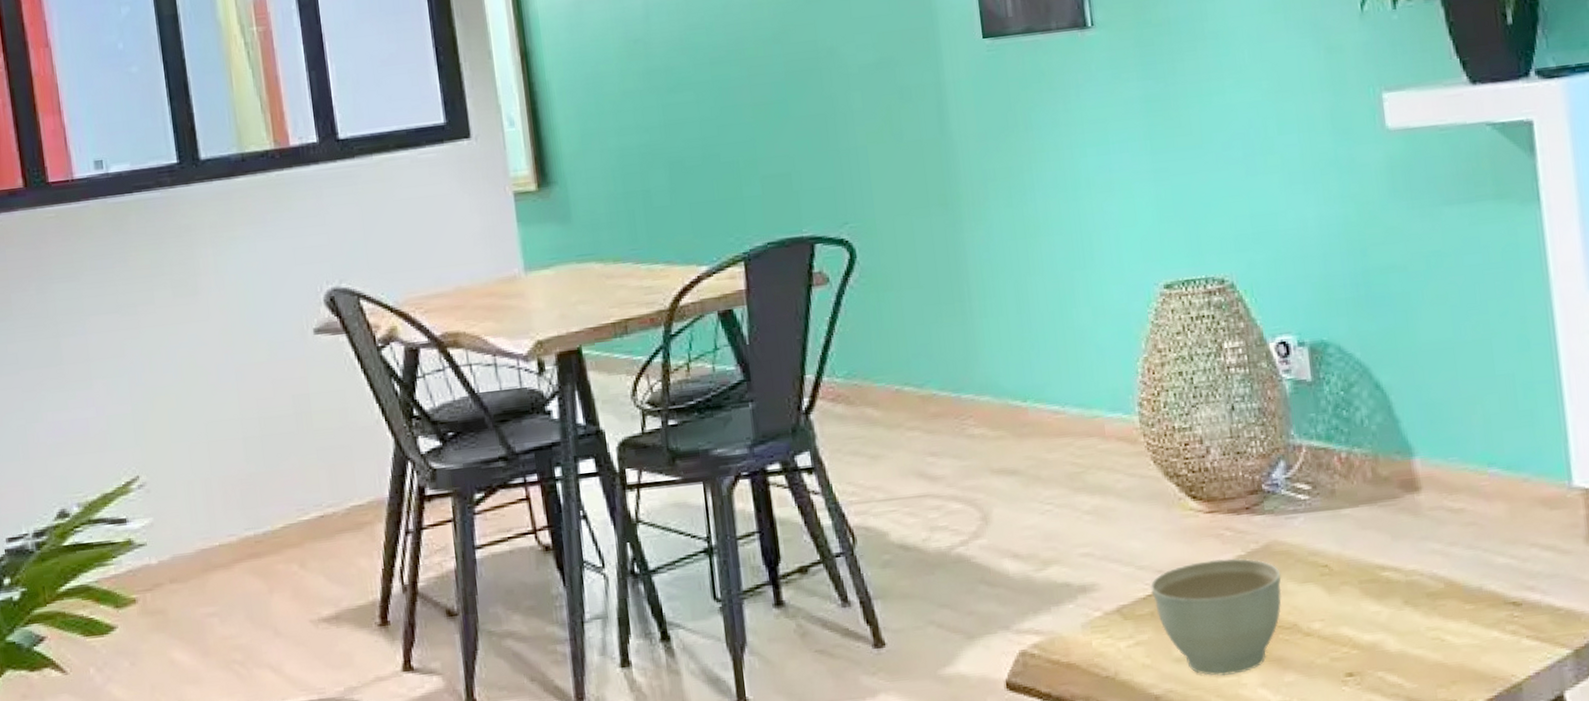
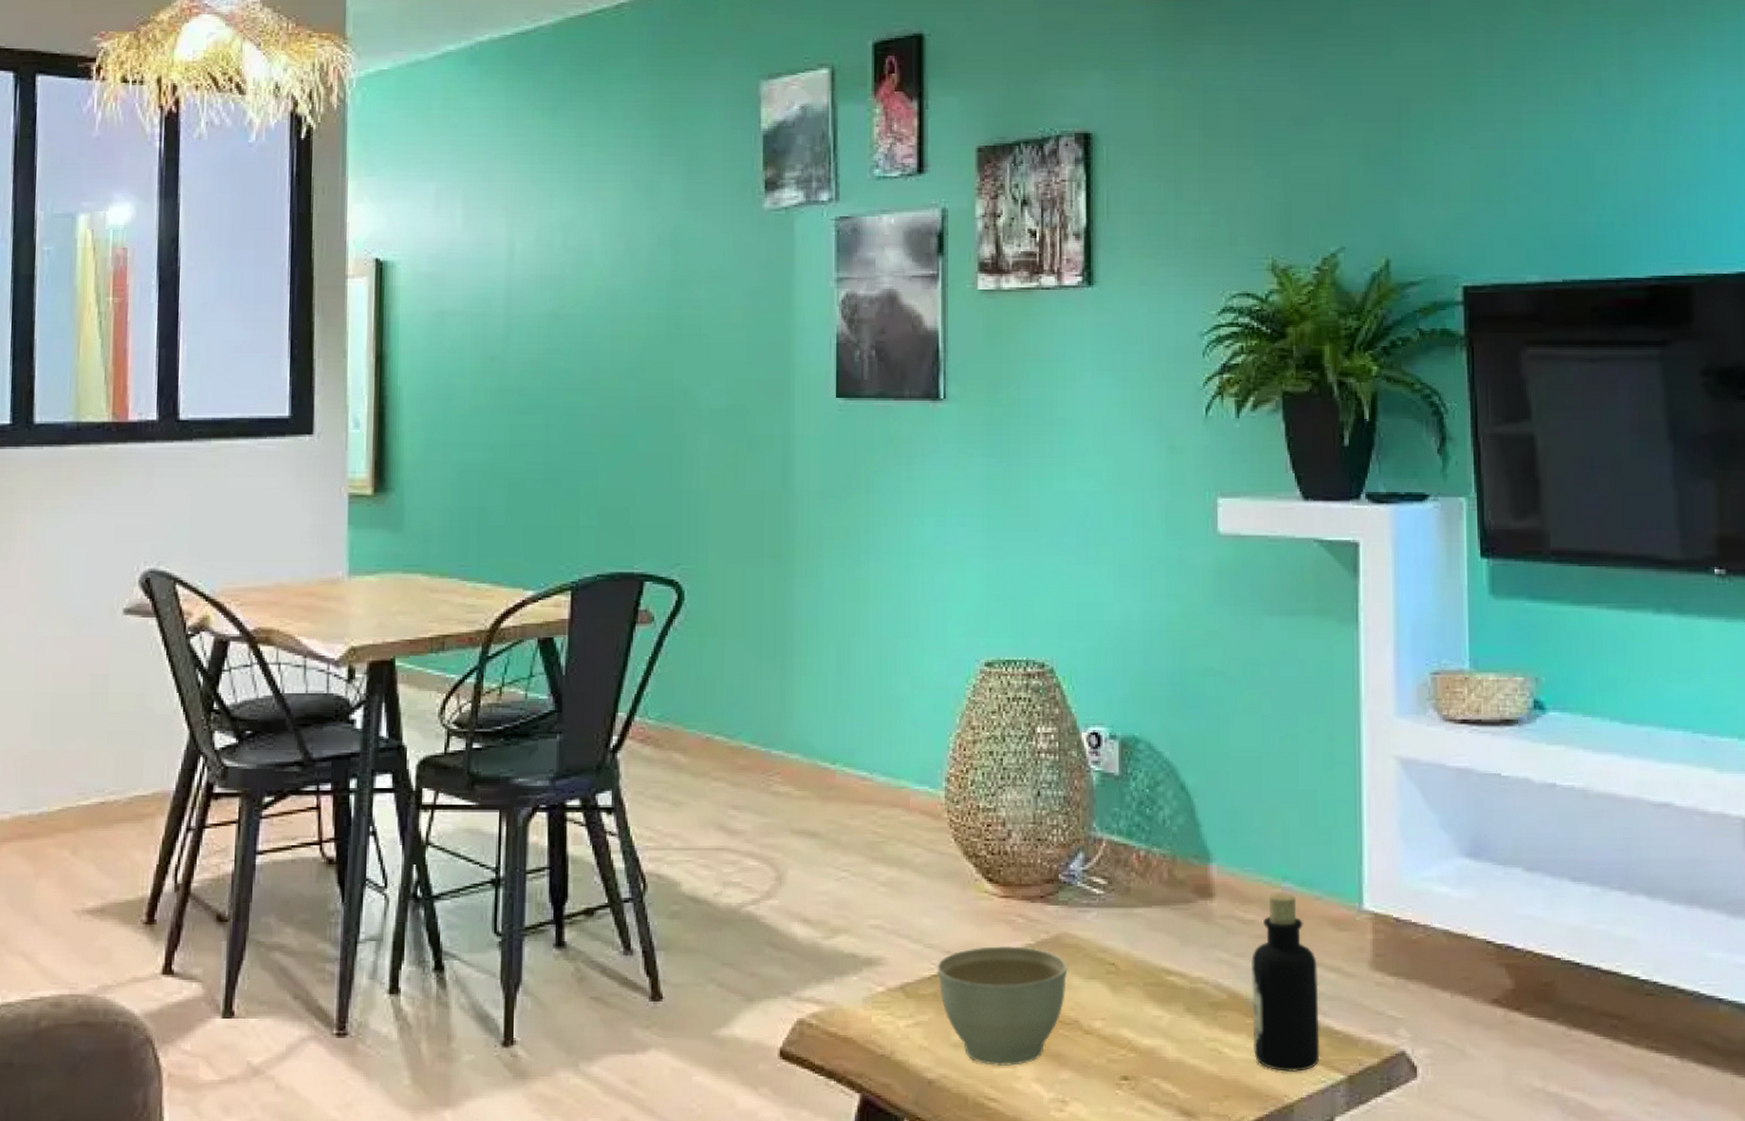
bottle: none [1465,478,1544,653] -> present [1250,892,1320,1072]

